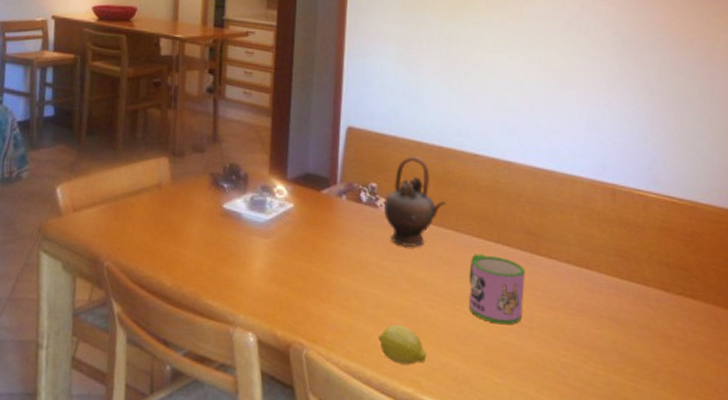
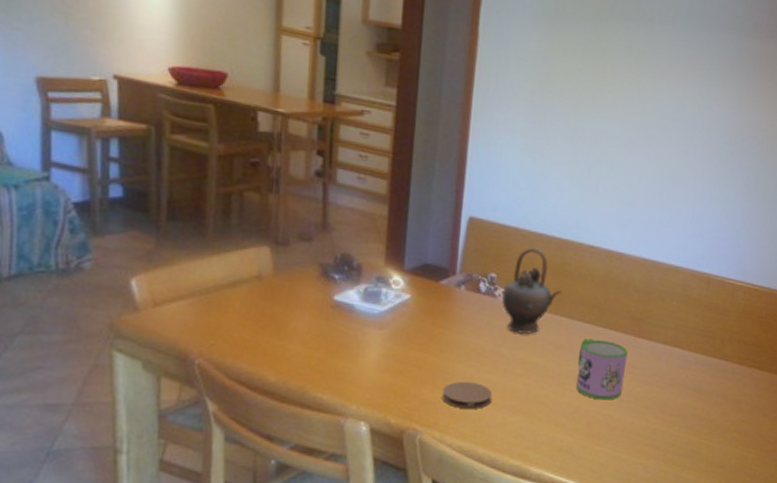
coaster: none [327,295,379,326] -> present [442,381,493,409]
fruit: present [378,324,427,365] -> none [491,406,536,441]

